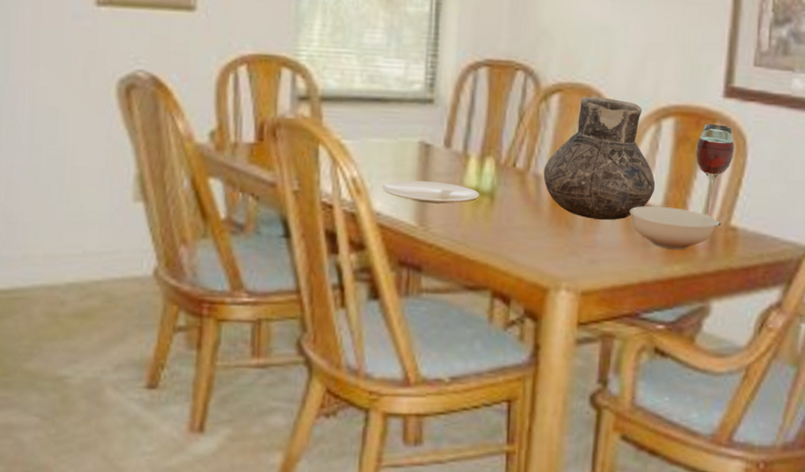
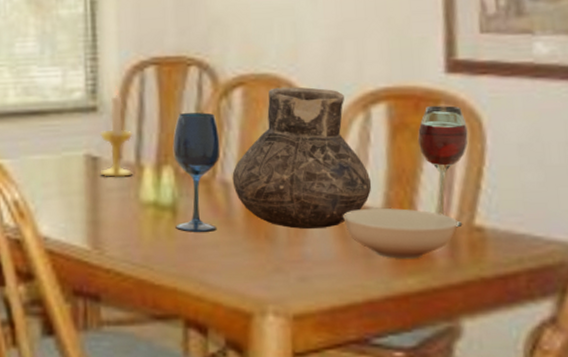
plate: present [381,180,480,204] -> none [47,198,159,223]
candlestick: none [431,82,463,165] -> present [99,86,133,178]
wineglass: none [492,112,537,217] -> present [172,112,221,232]

